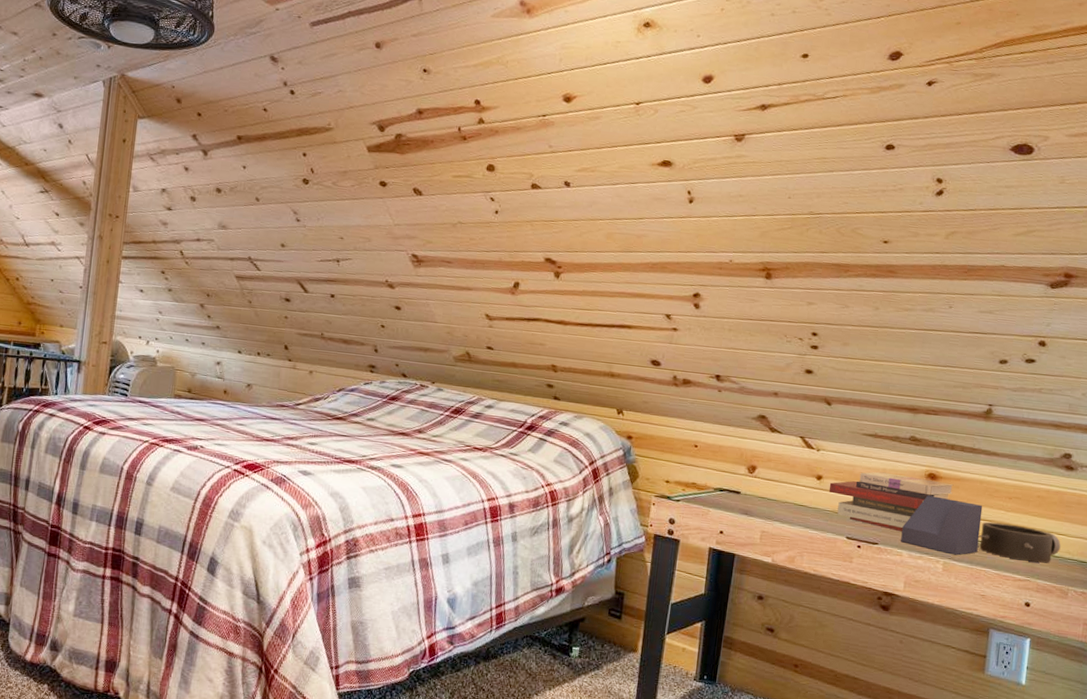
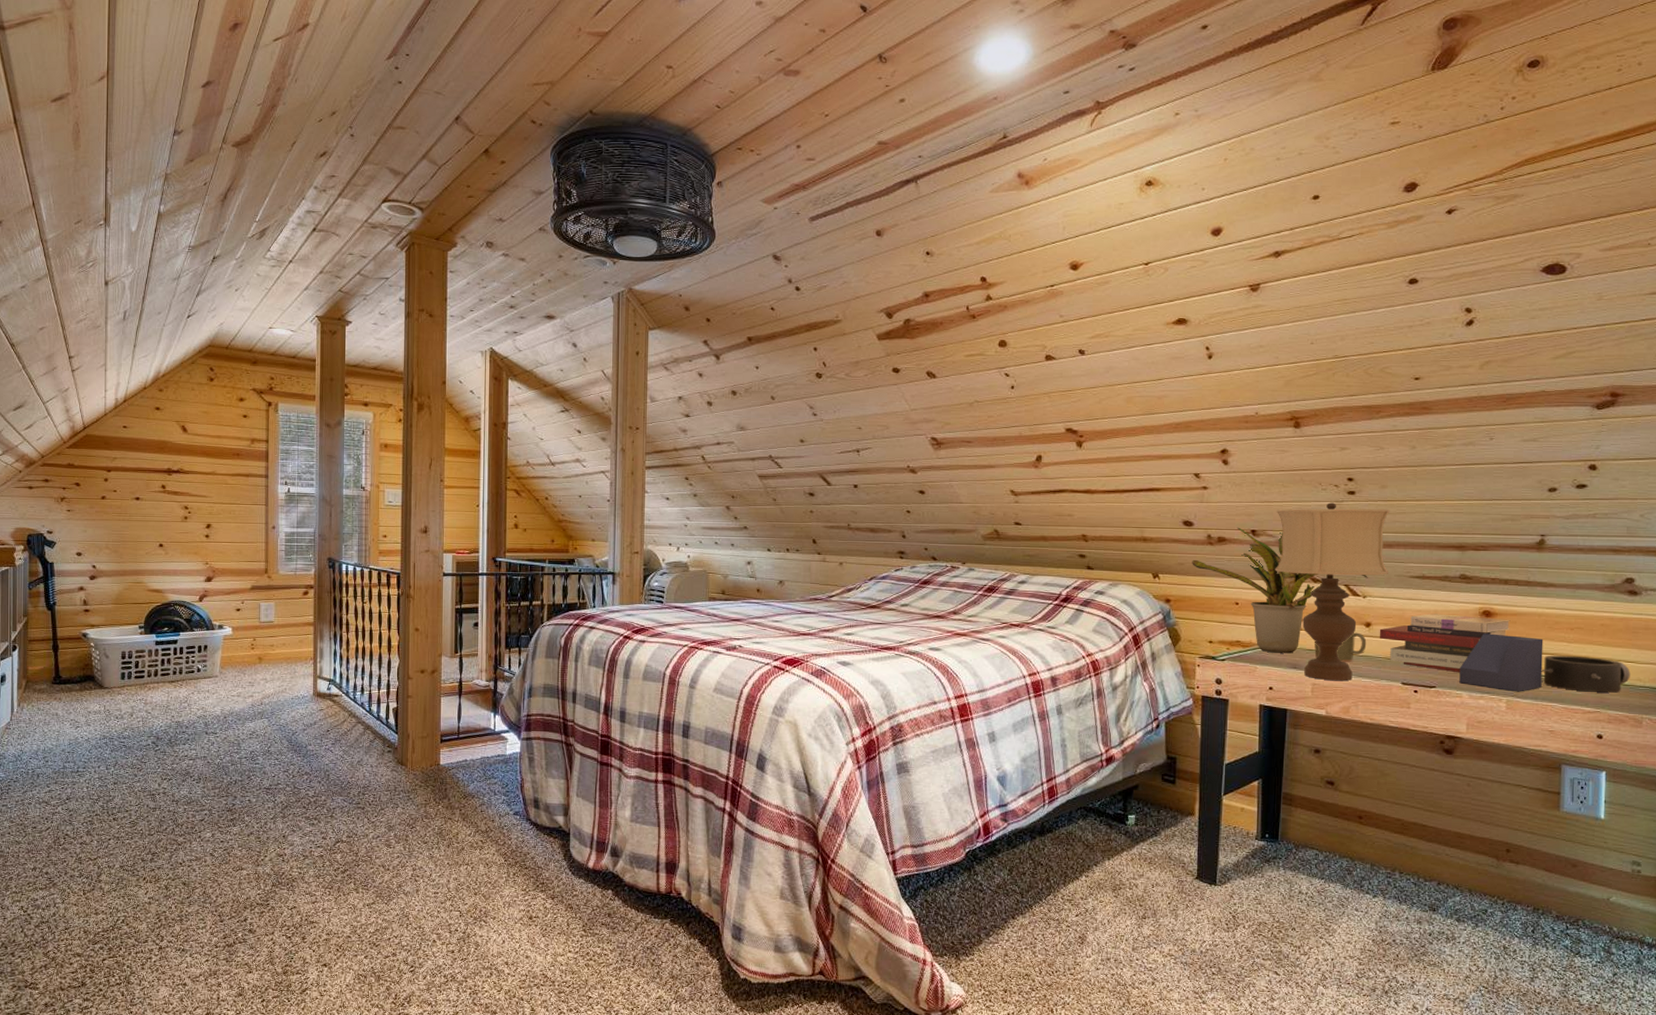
potted plant: none [656,371,823,500] -> present [1192,527,1368,653]
table lamp: none [735,355,850,531] -> present [1275,502,1390,681]
mug: none [766,484,817,513] -> present [1313,632,1367,662]

